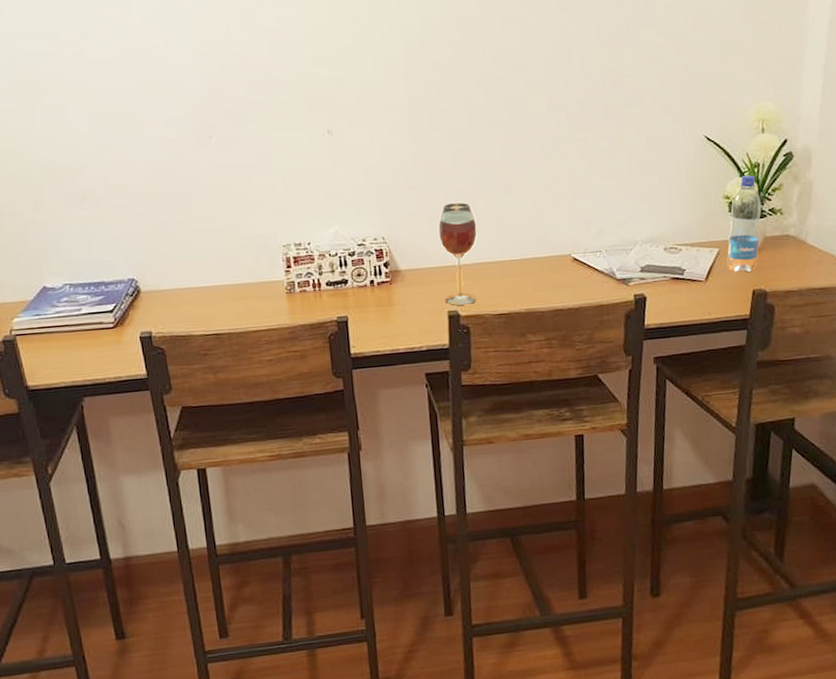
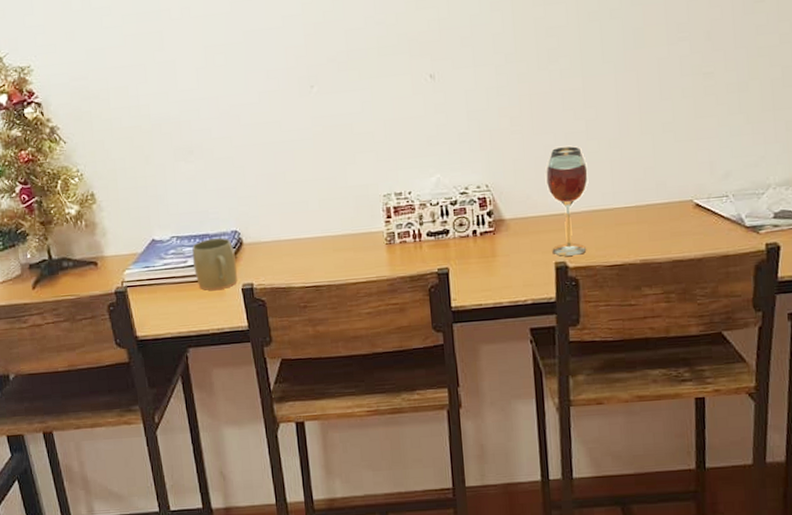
mug: none [86,286,135,339] -> present [192,238,237,290]

